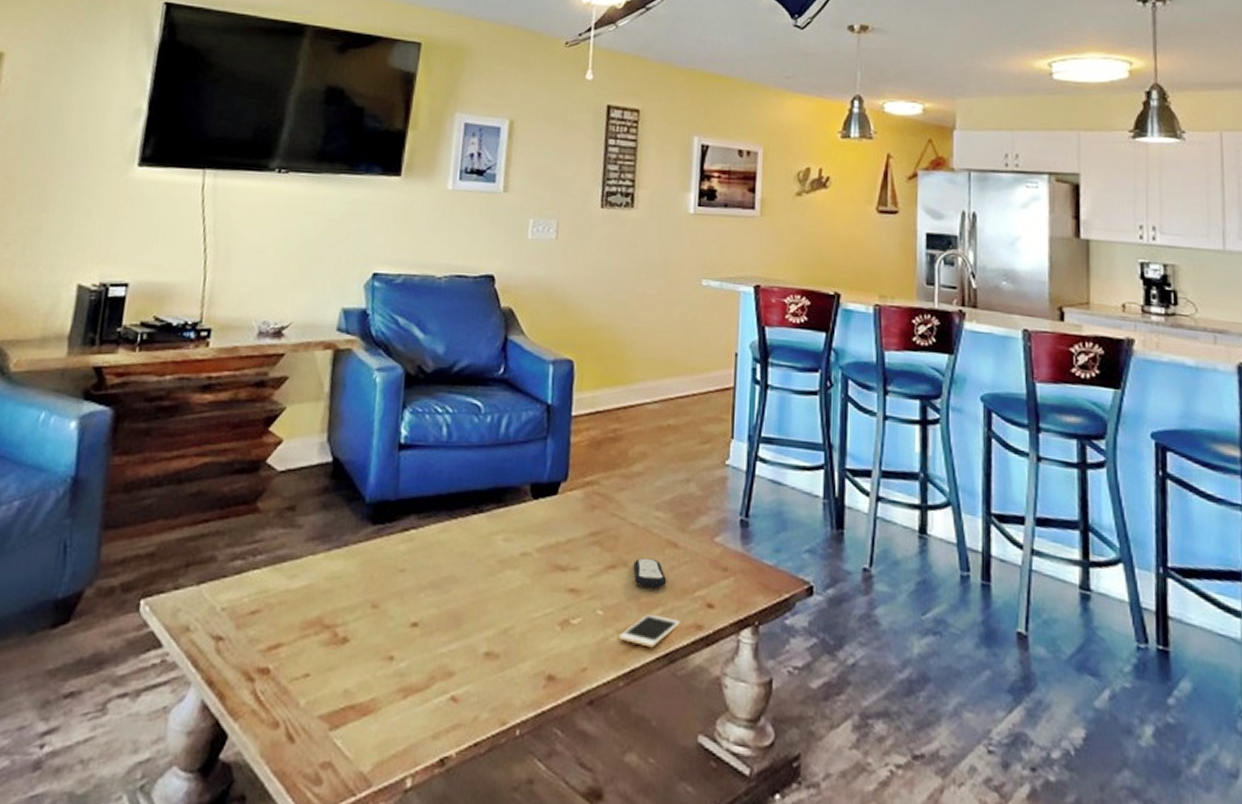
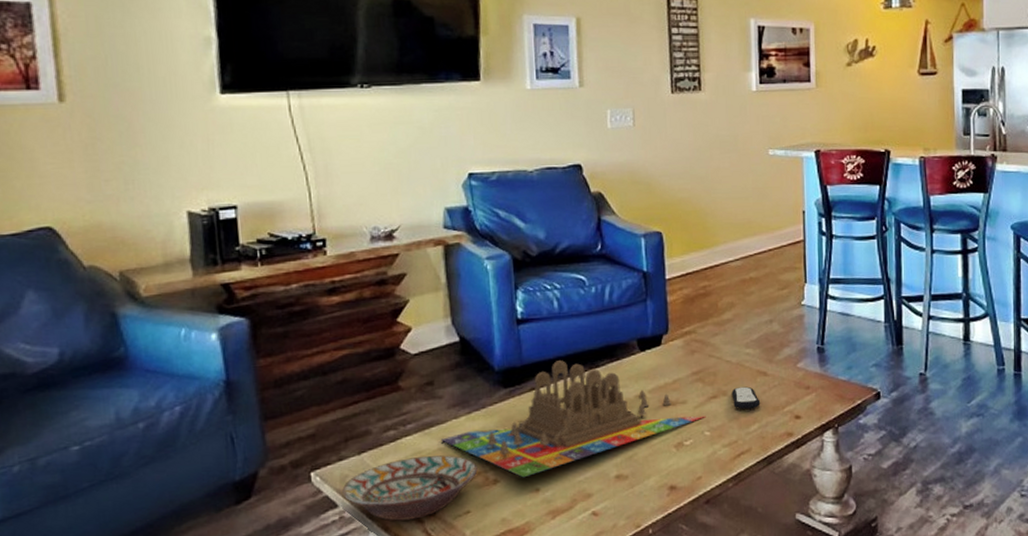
decorative bowl: none [170,597,327,676] -> present [342,455,478,521]
board game: none [292,499,601,640] -> present [441,360,706,478]
cell phone: present [619,615,680,648] -> none [725,430,774,455]

